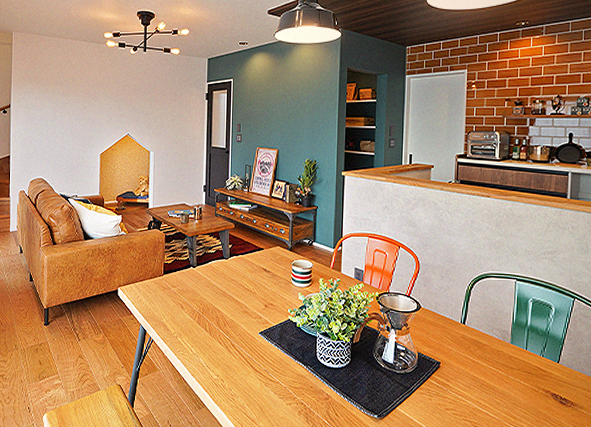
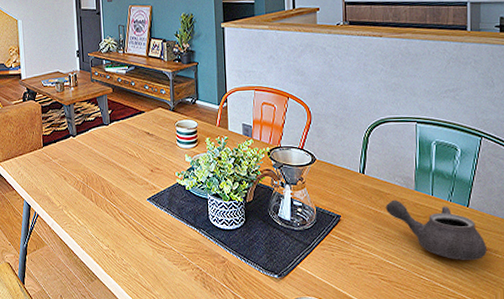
teapot: none [483,351,573,414] -> present [386,199,486,260]

